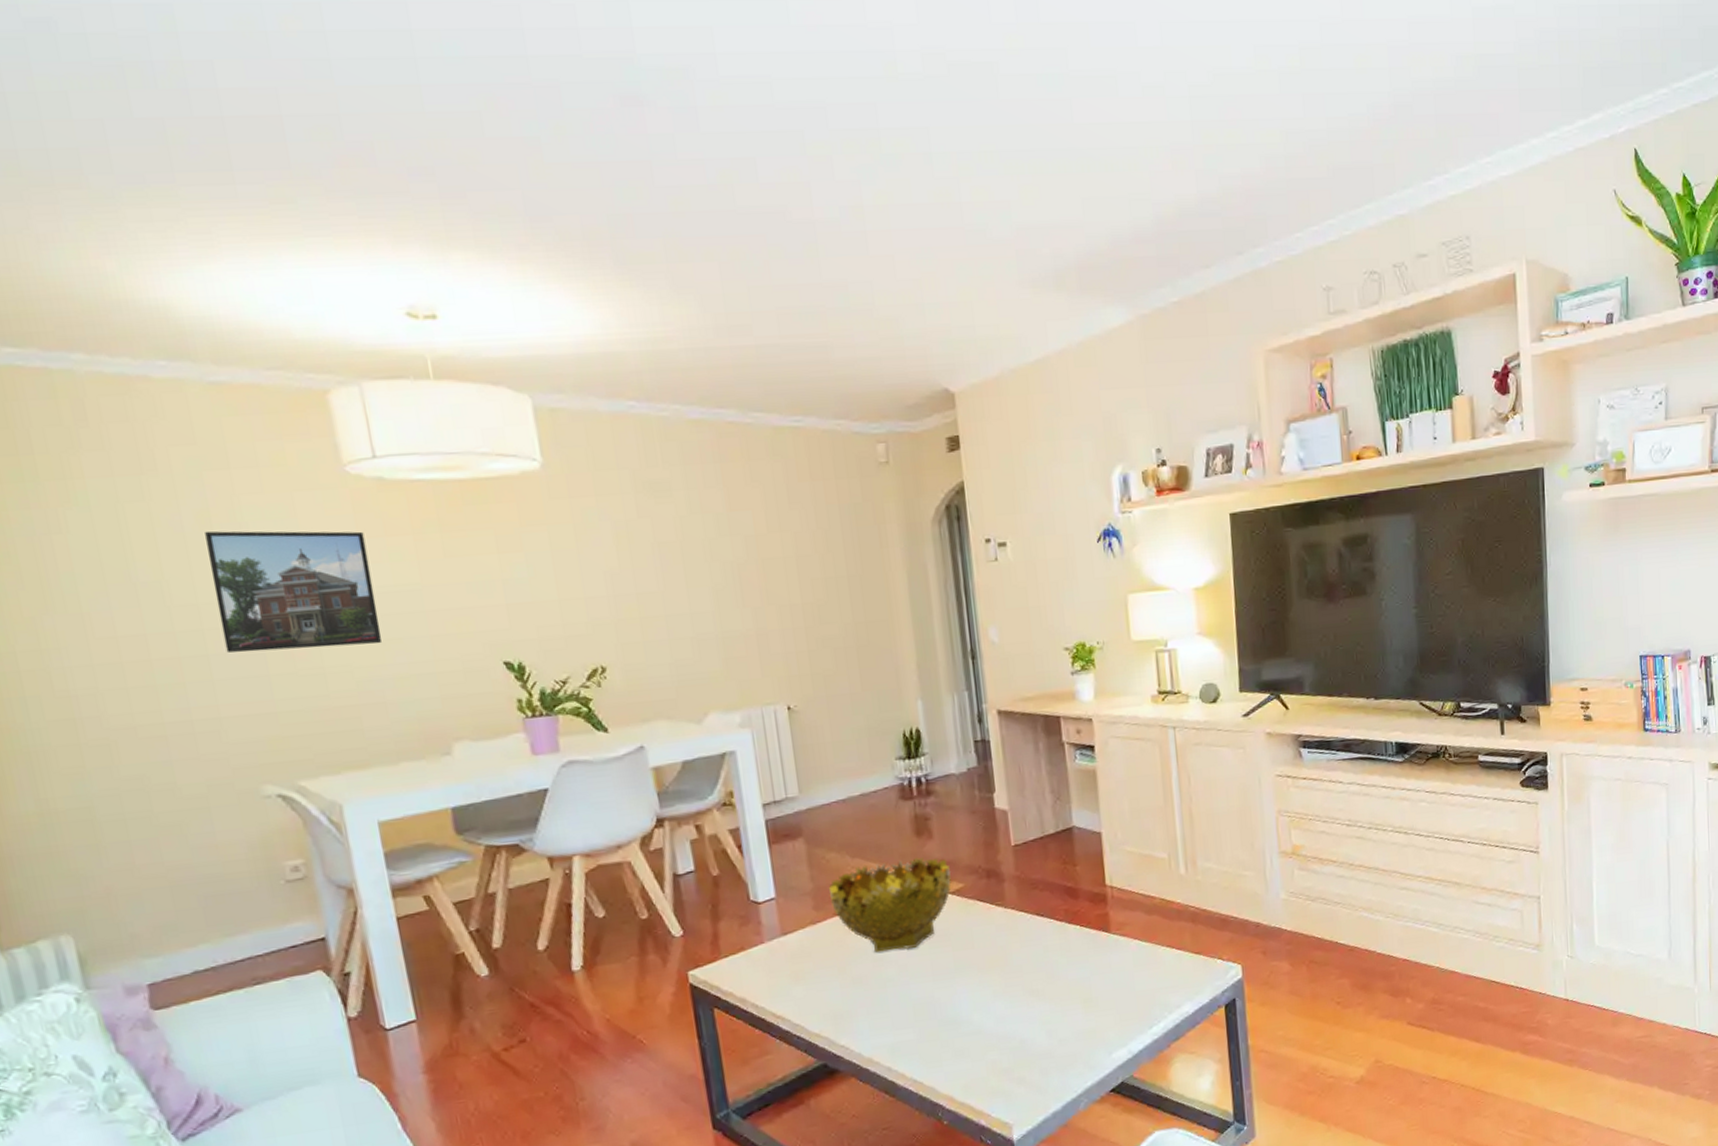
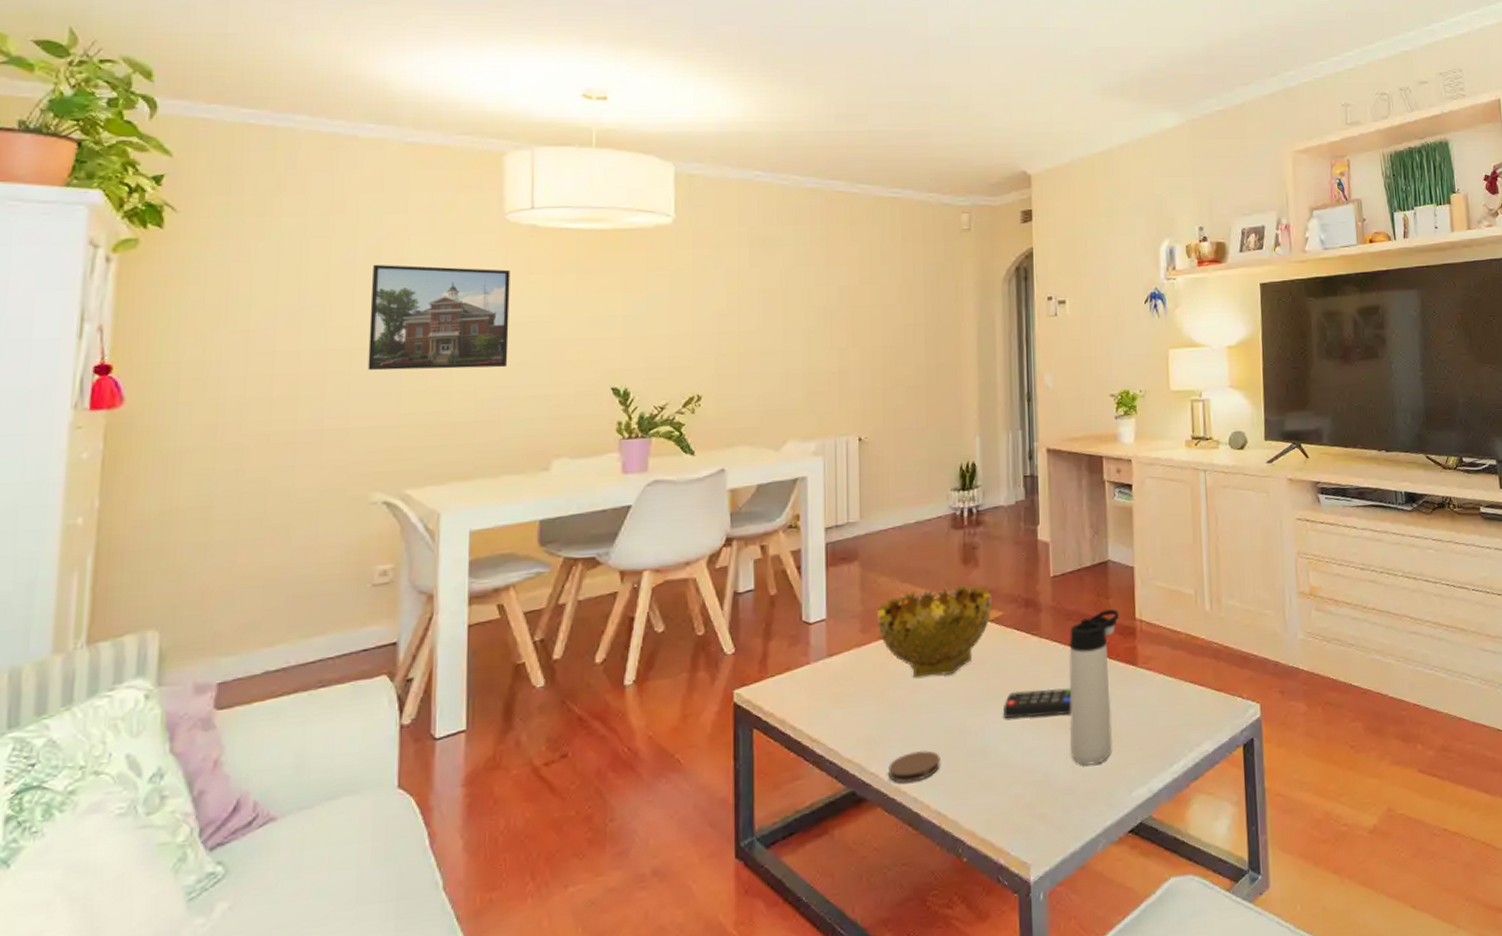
coaster: none [858,1022,912,1055] -> present [888,750,941,784]
remote control: none [972,956,1044,988] -> present [1004,688,1072,718]
thermos bottle: none [1036,876,1089,1031] -> present [1068,609,1119,765]

